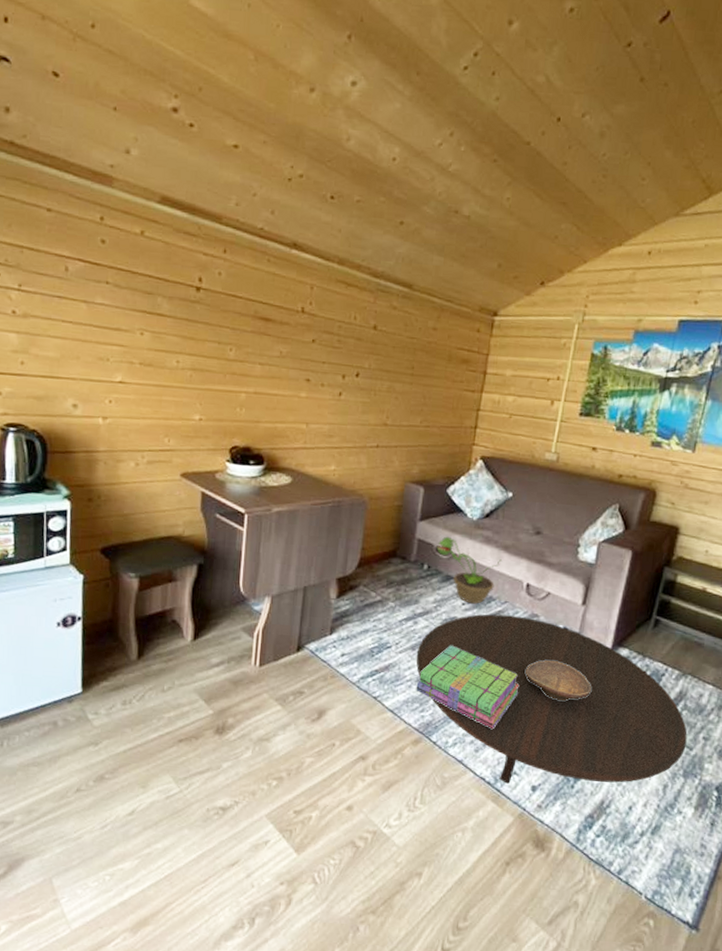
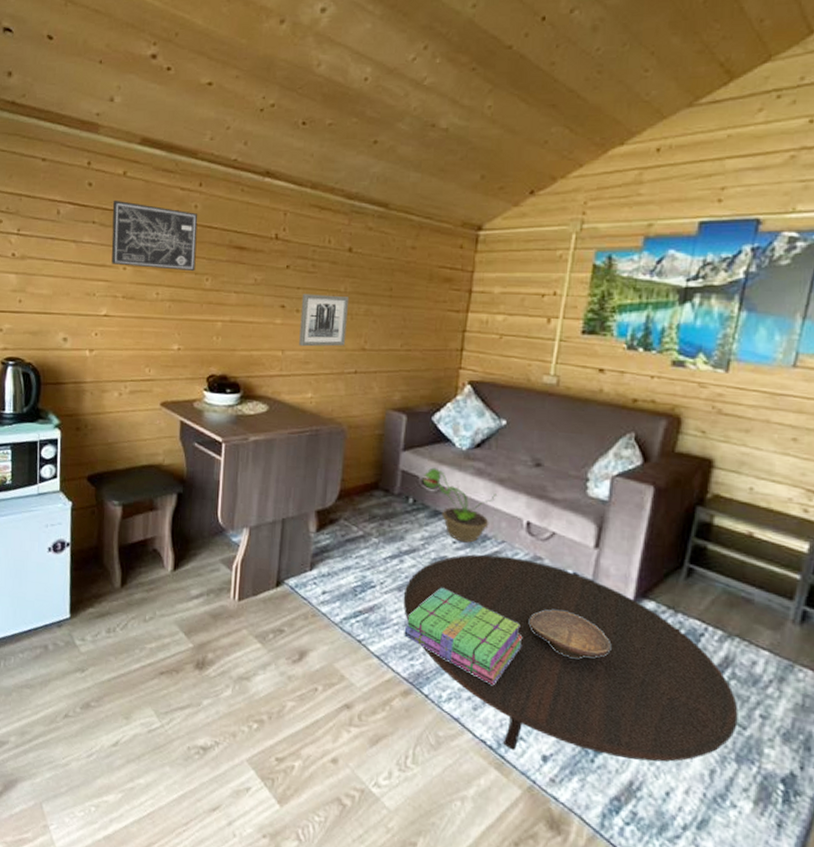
wall art: none [127,260,222,341] -> present [111,200,198,272]
wall art: none [323,368,373,421] -> present [299,294,350,347]

